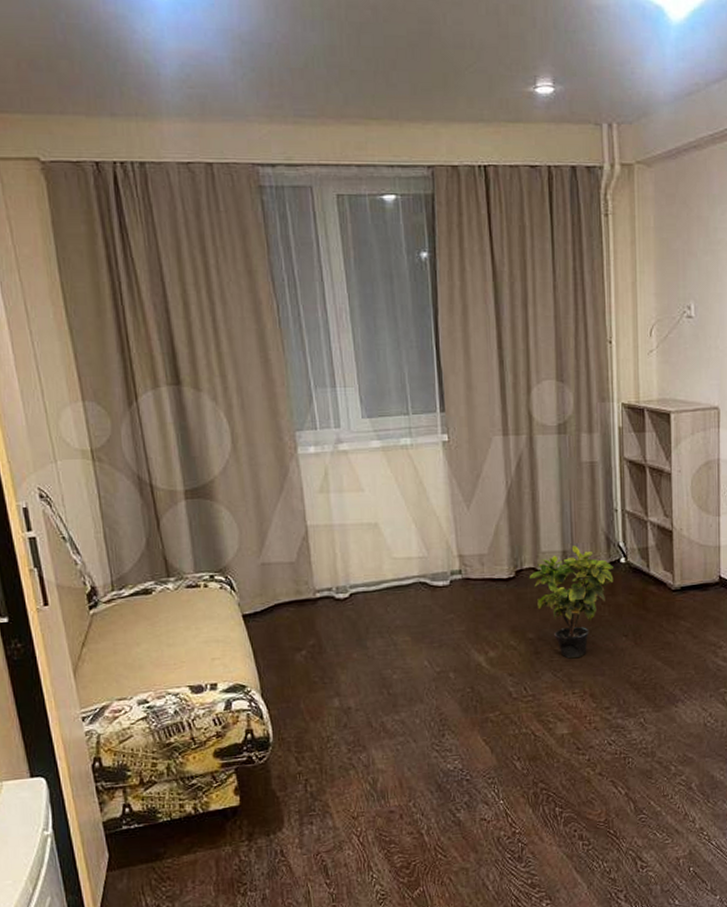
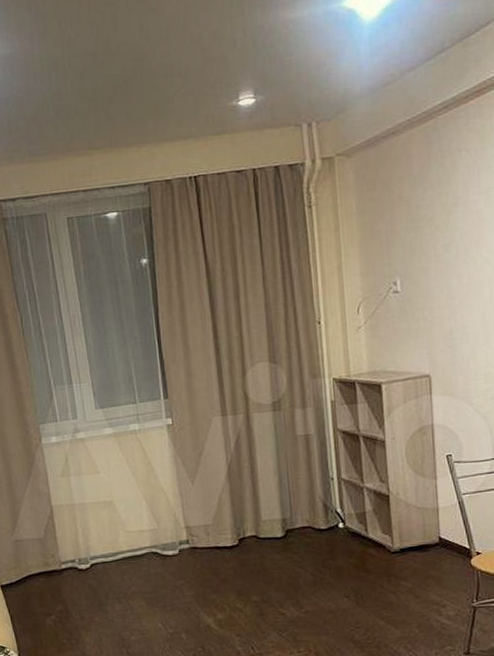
potted plant: present [529,546,614,659] -> none [251,513,333,620]

